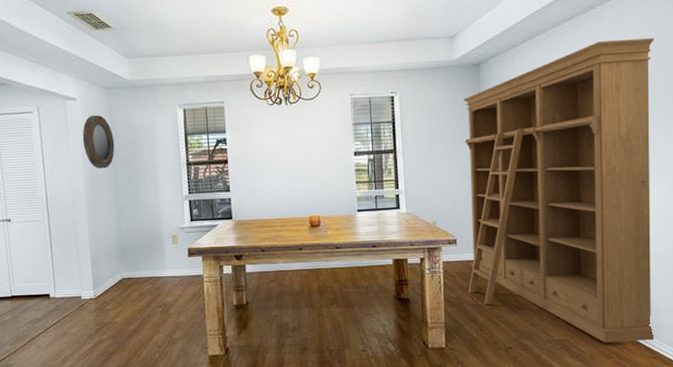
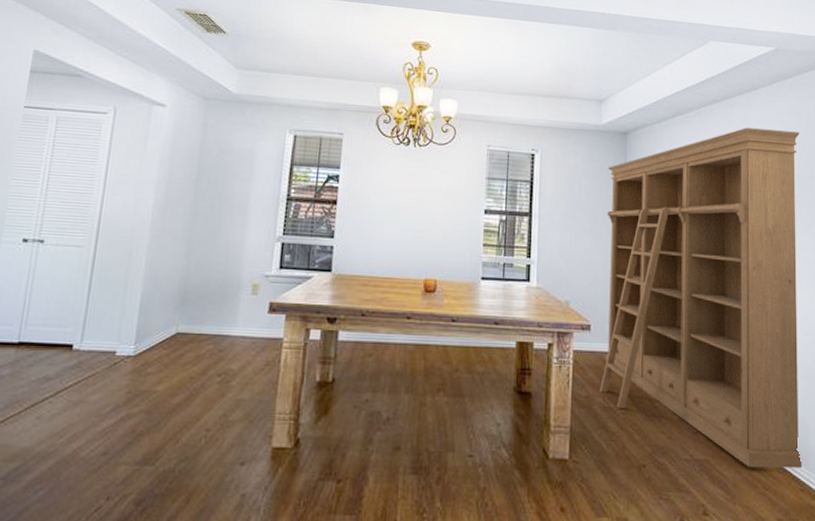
home mirror: present [82,114,115,169] -> none [162,126,203,192]

